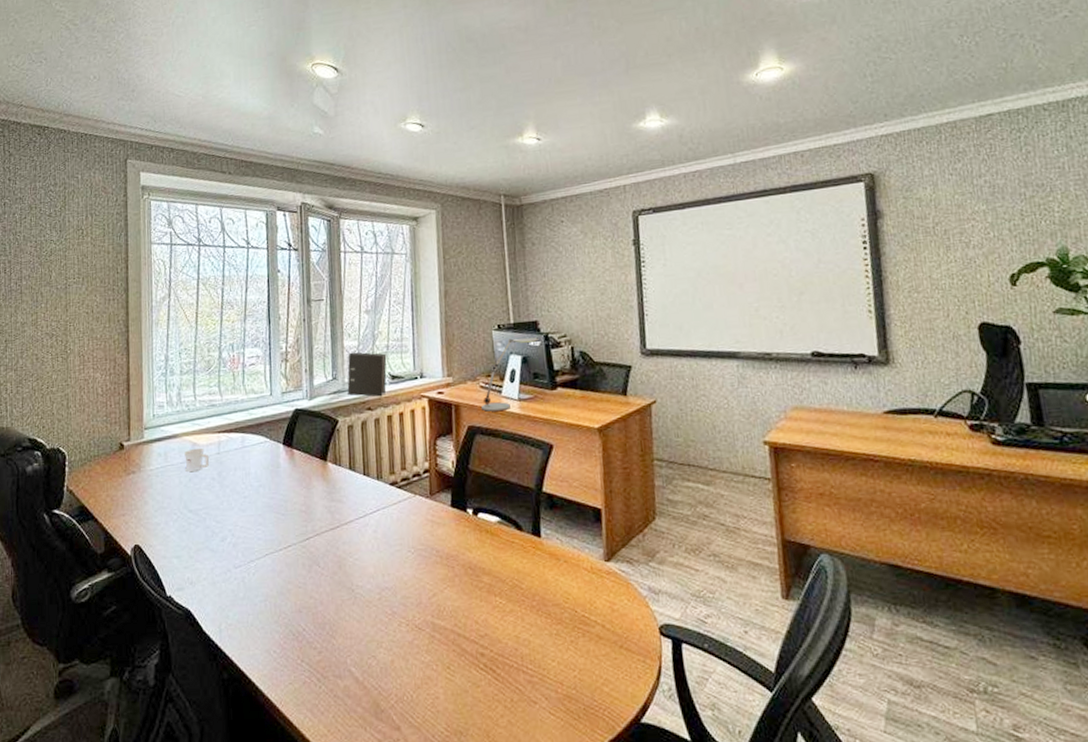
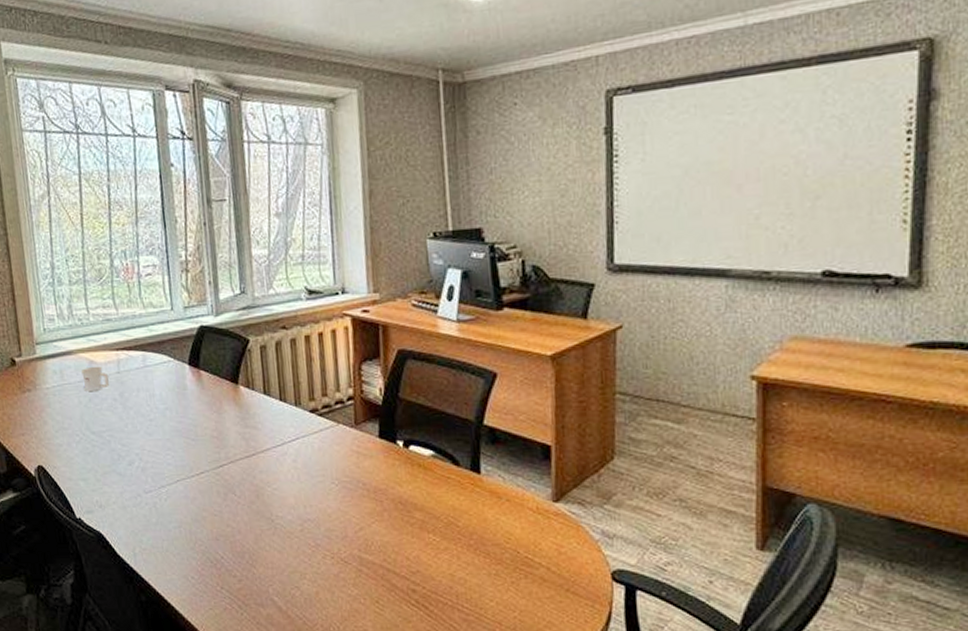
binder: present [347,352,387,397] -> none [257,262,303,314]
desk lamp: present [481,337,538,412] -> none [414,247,482,335]

